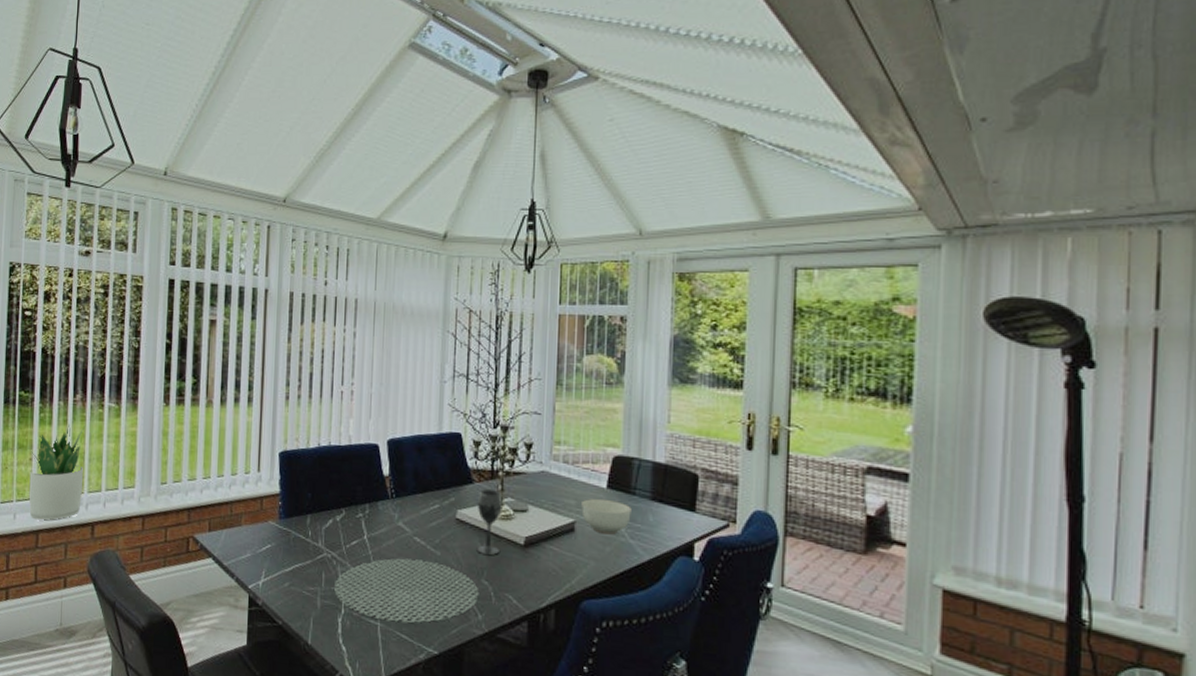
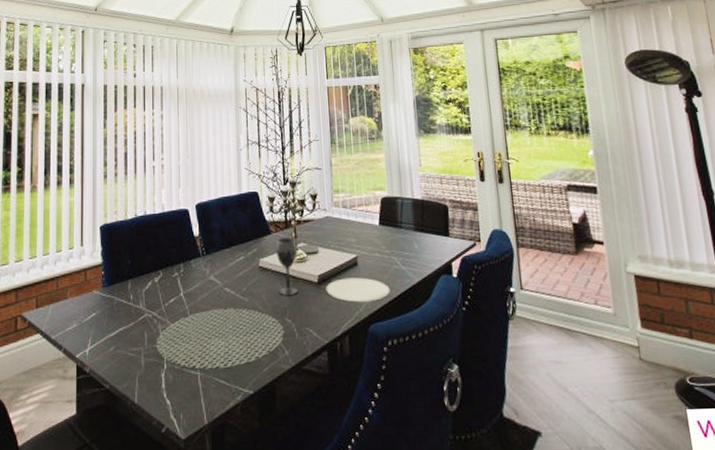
plate: none [533,544,612,576] -> present [326,277,390,303]
bowl: present [581,498,631,535] -> none [361,234,401,264]

